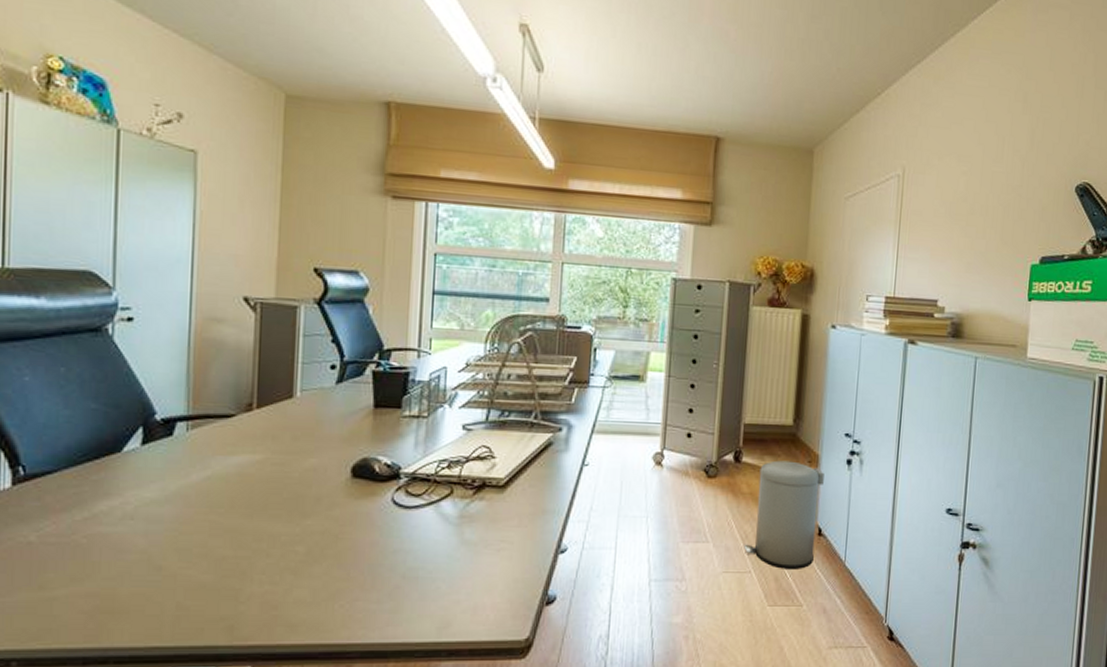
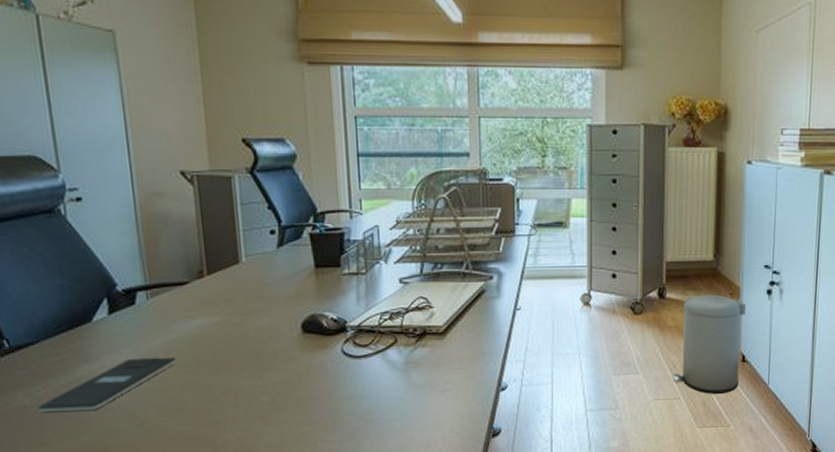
calculator: none [43,495,210,551] -> present [37,357,178,412]

